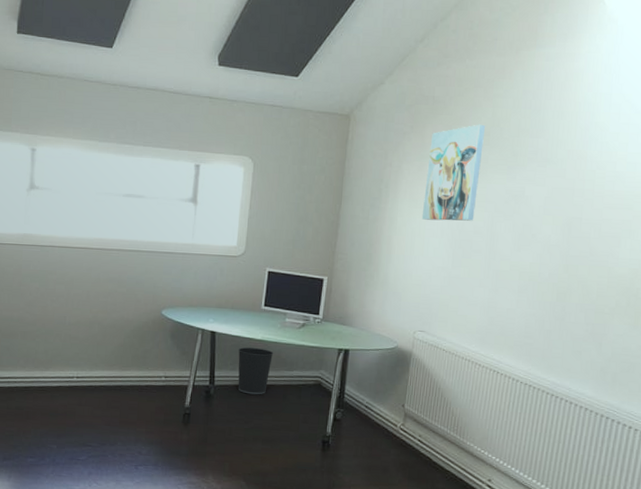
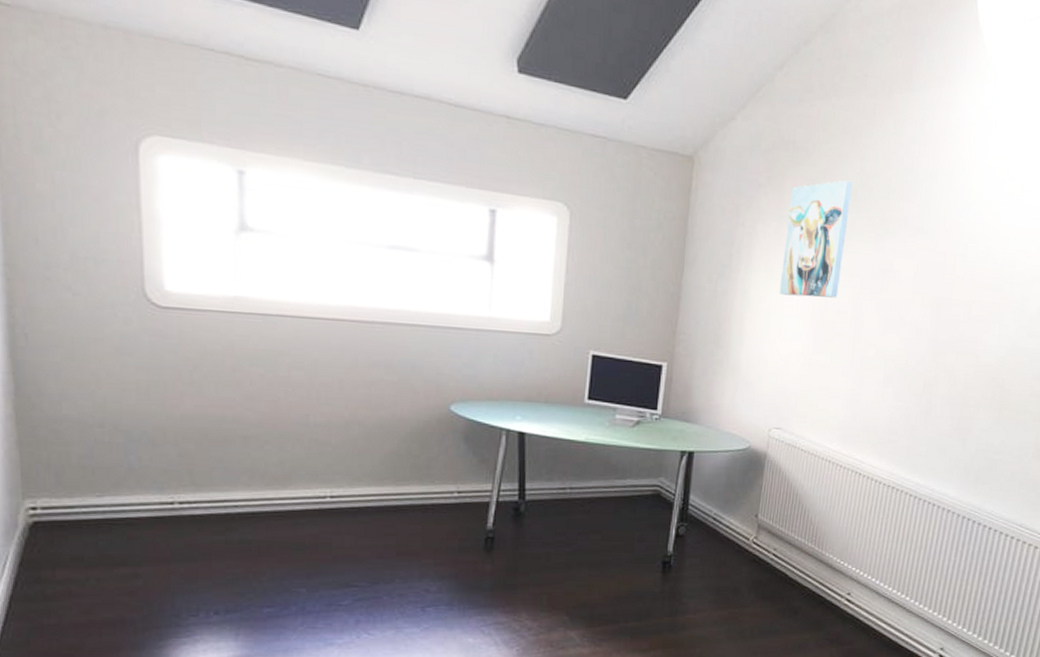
wastebasket: present [237,347,274,395] -> none [555,451,602,511]

